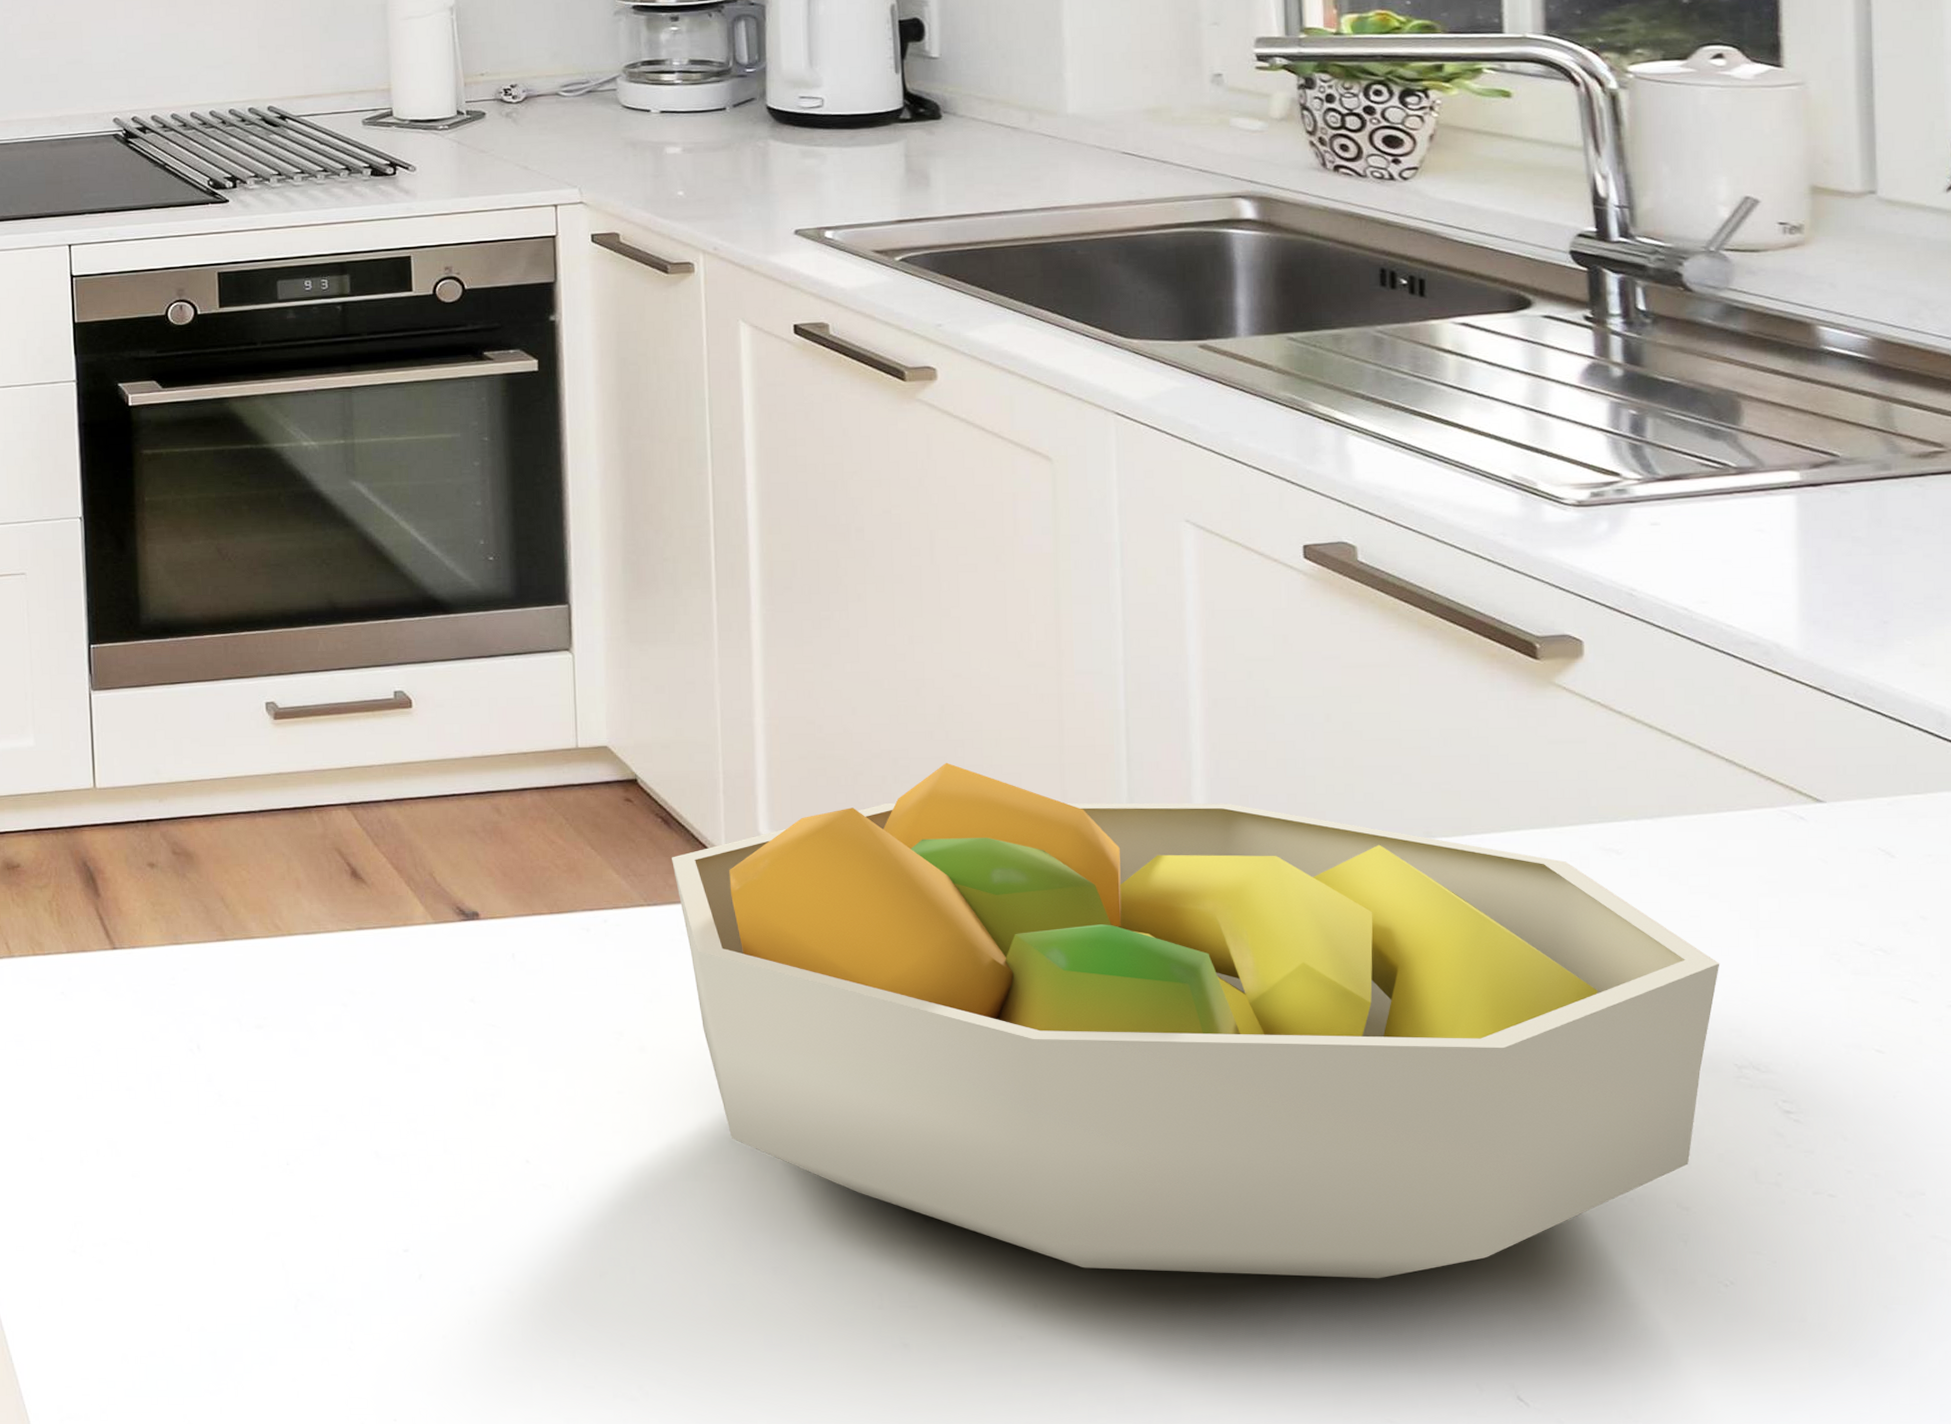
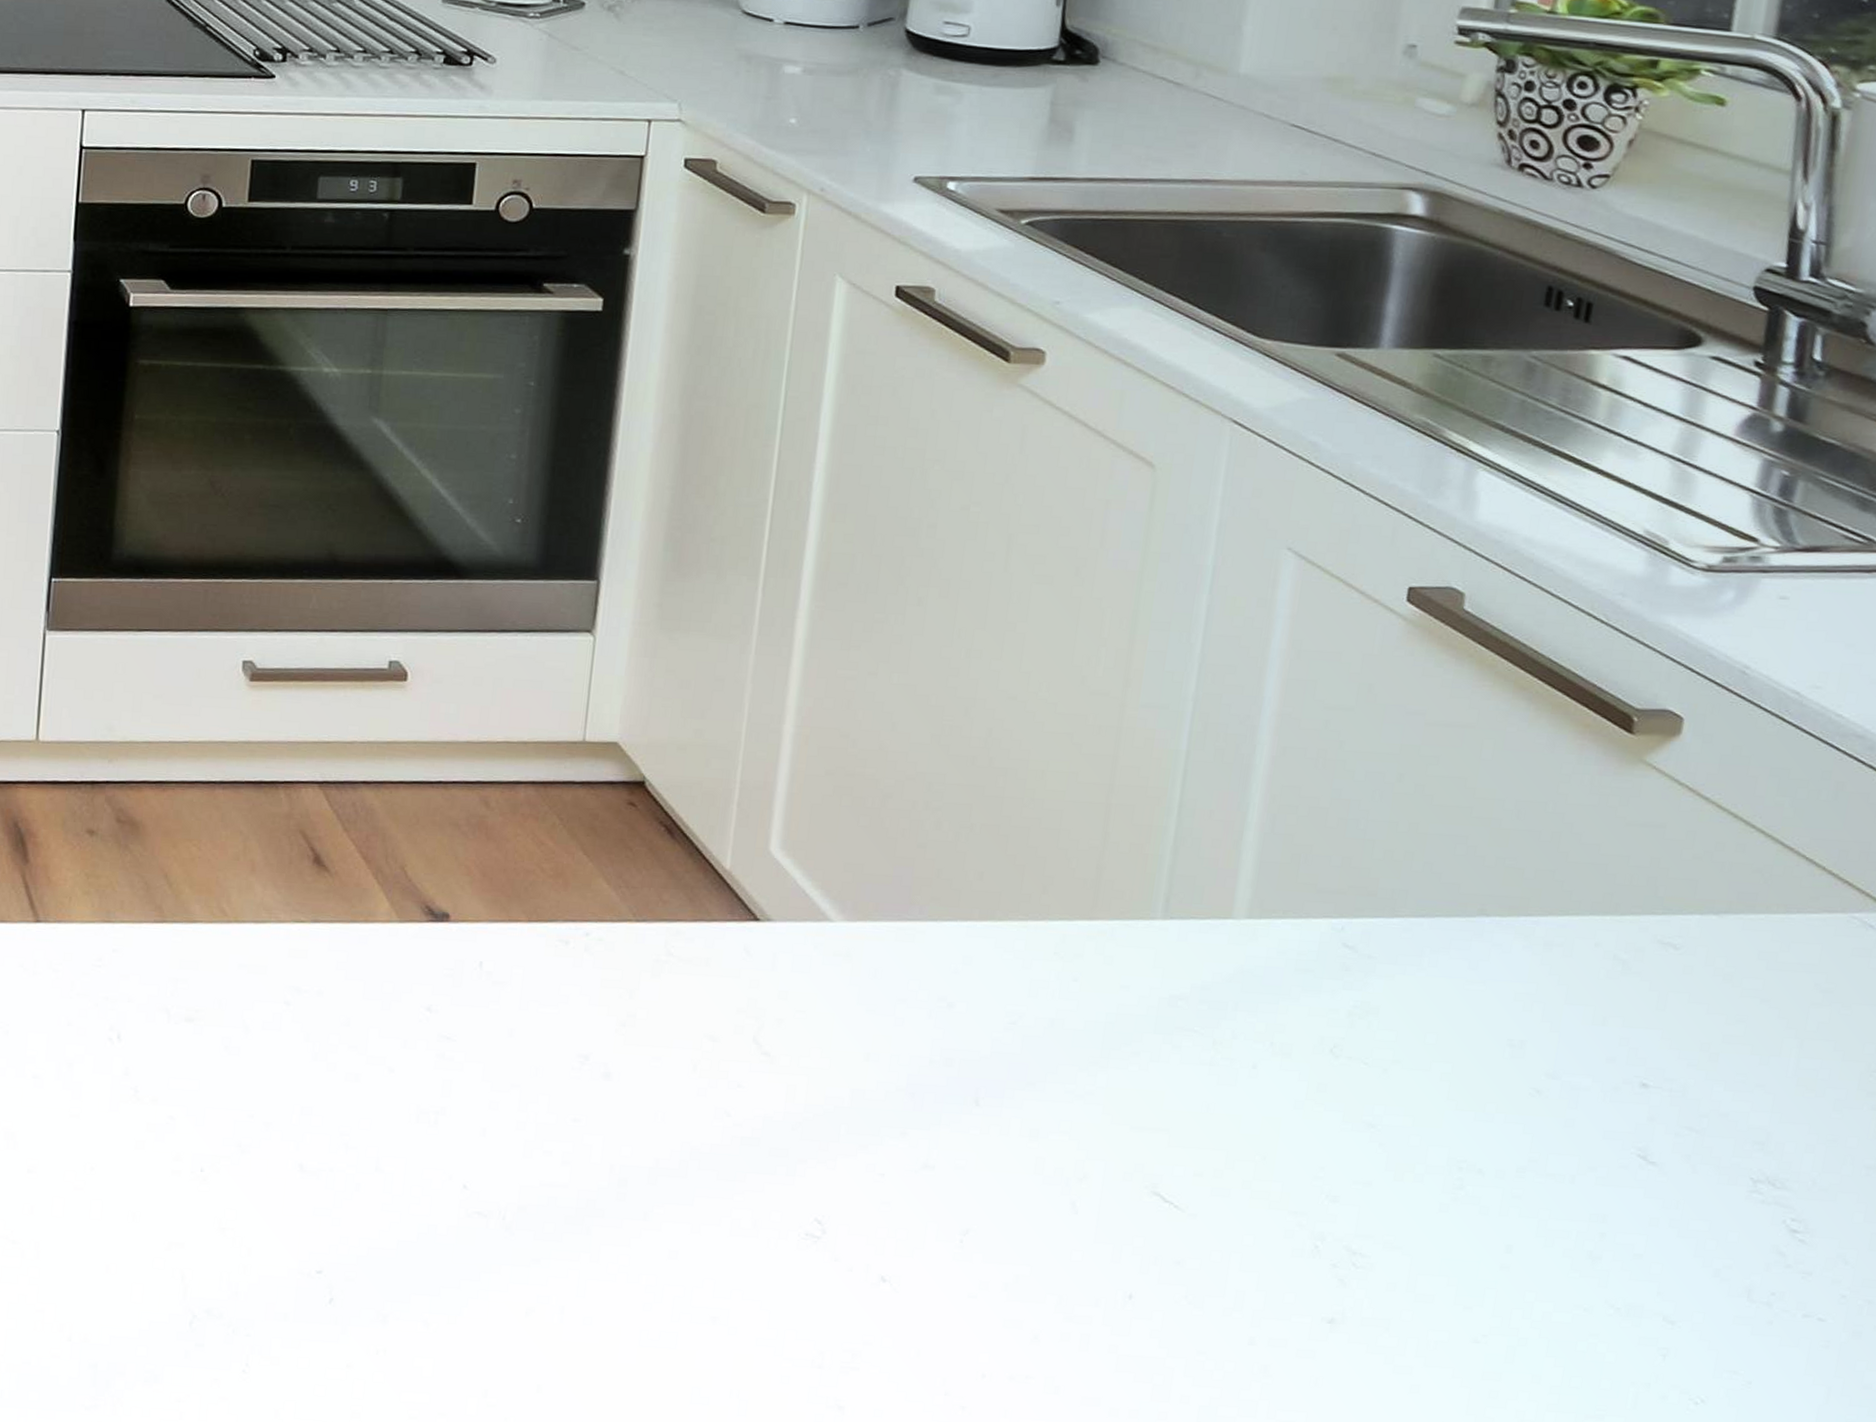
fruit bowl: present [671,762,1720,1279] -> none [669,791,1757,1373]

